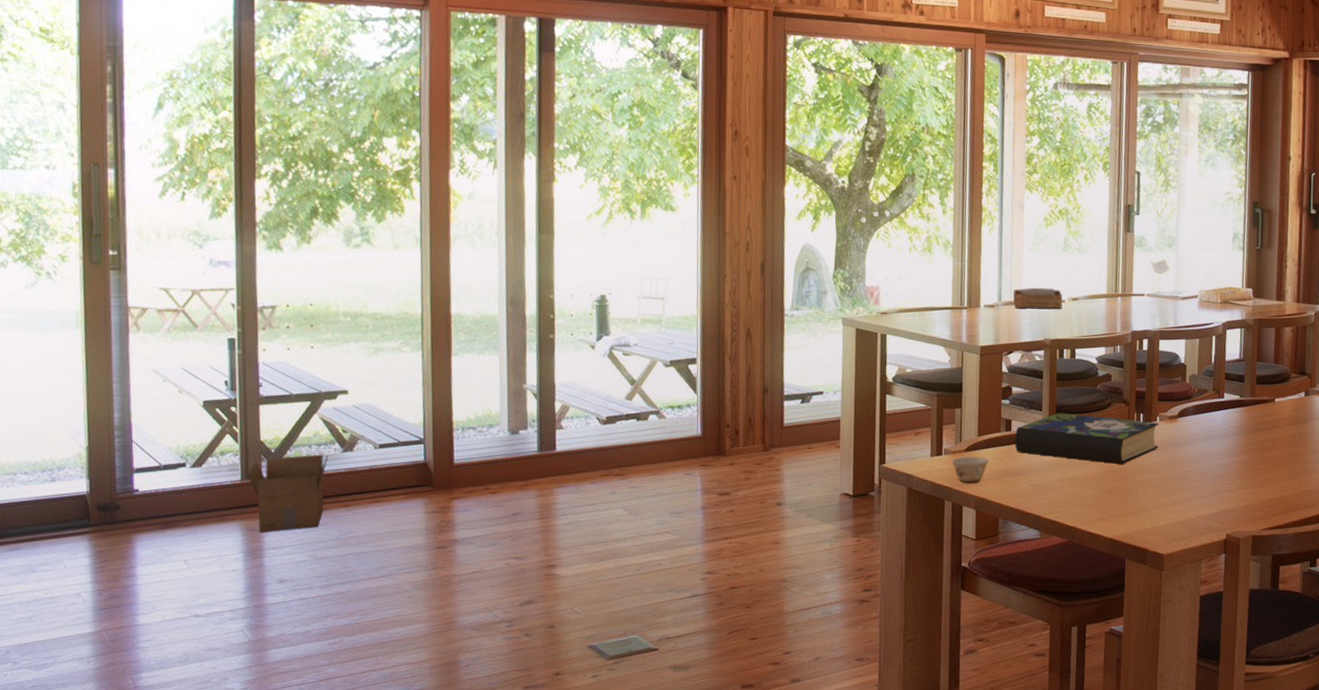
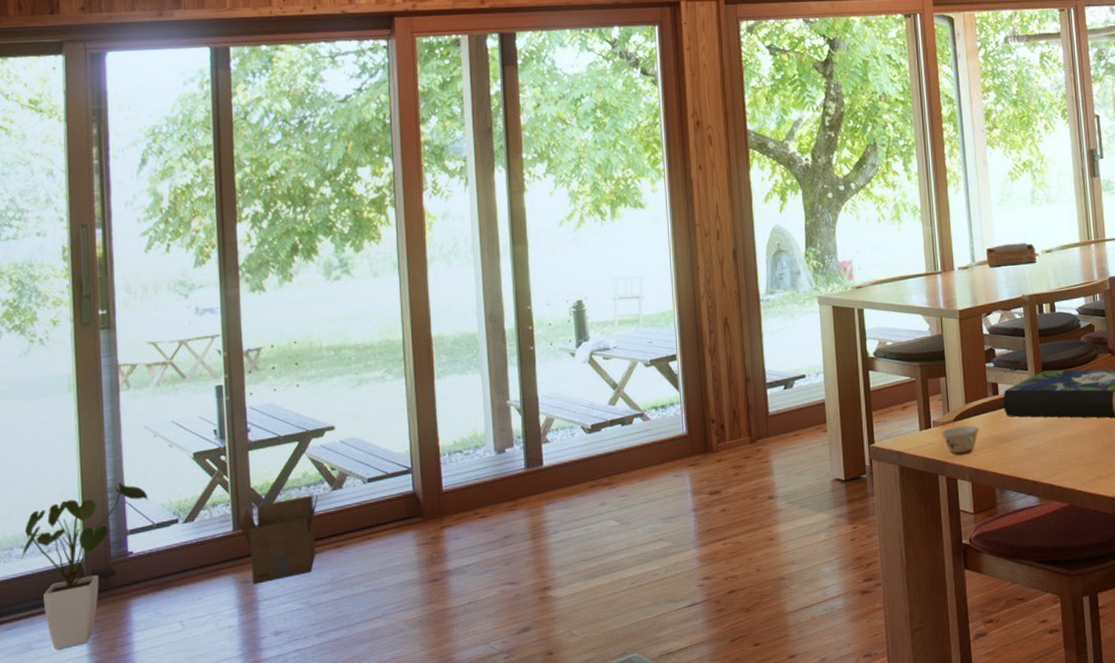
house plant: none [24,422,156,574] -> present [21,483,148,650]

